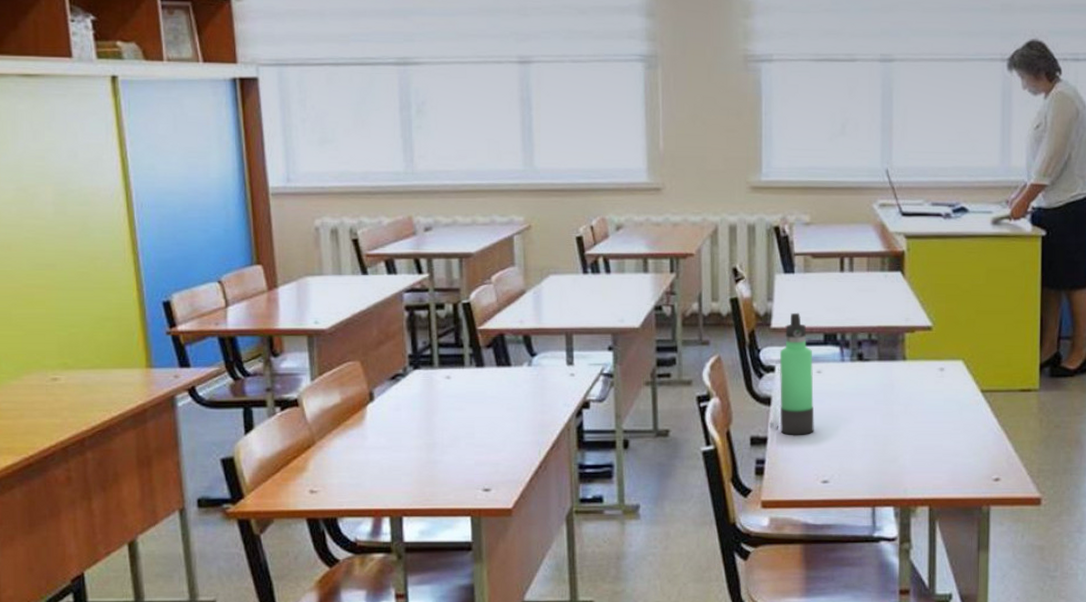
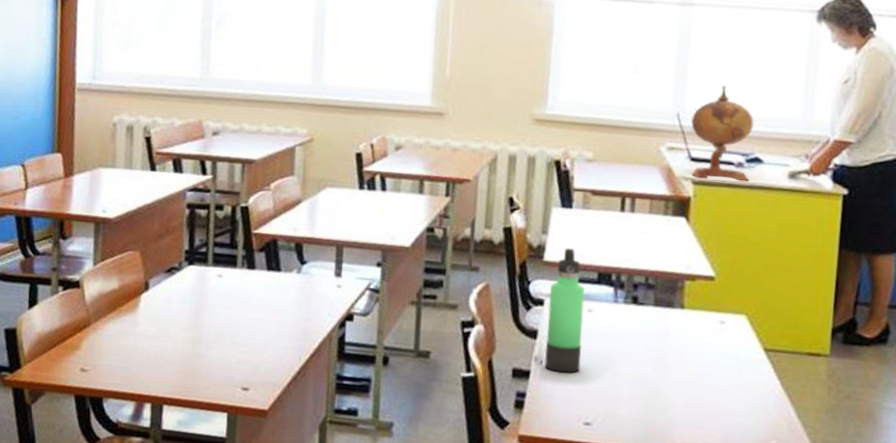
globe: none [899,138,957,232] -> present [690,85,754,182]

